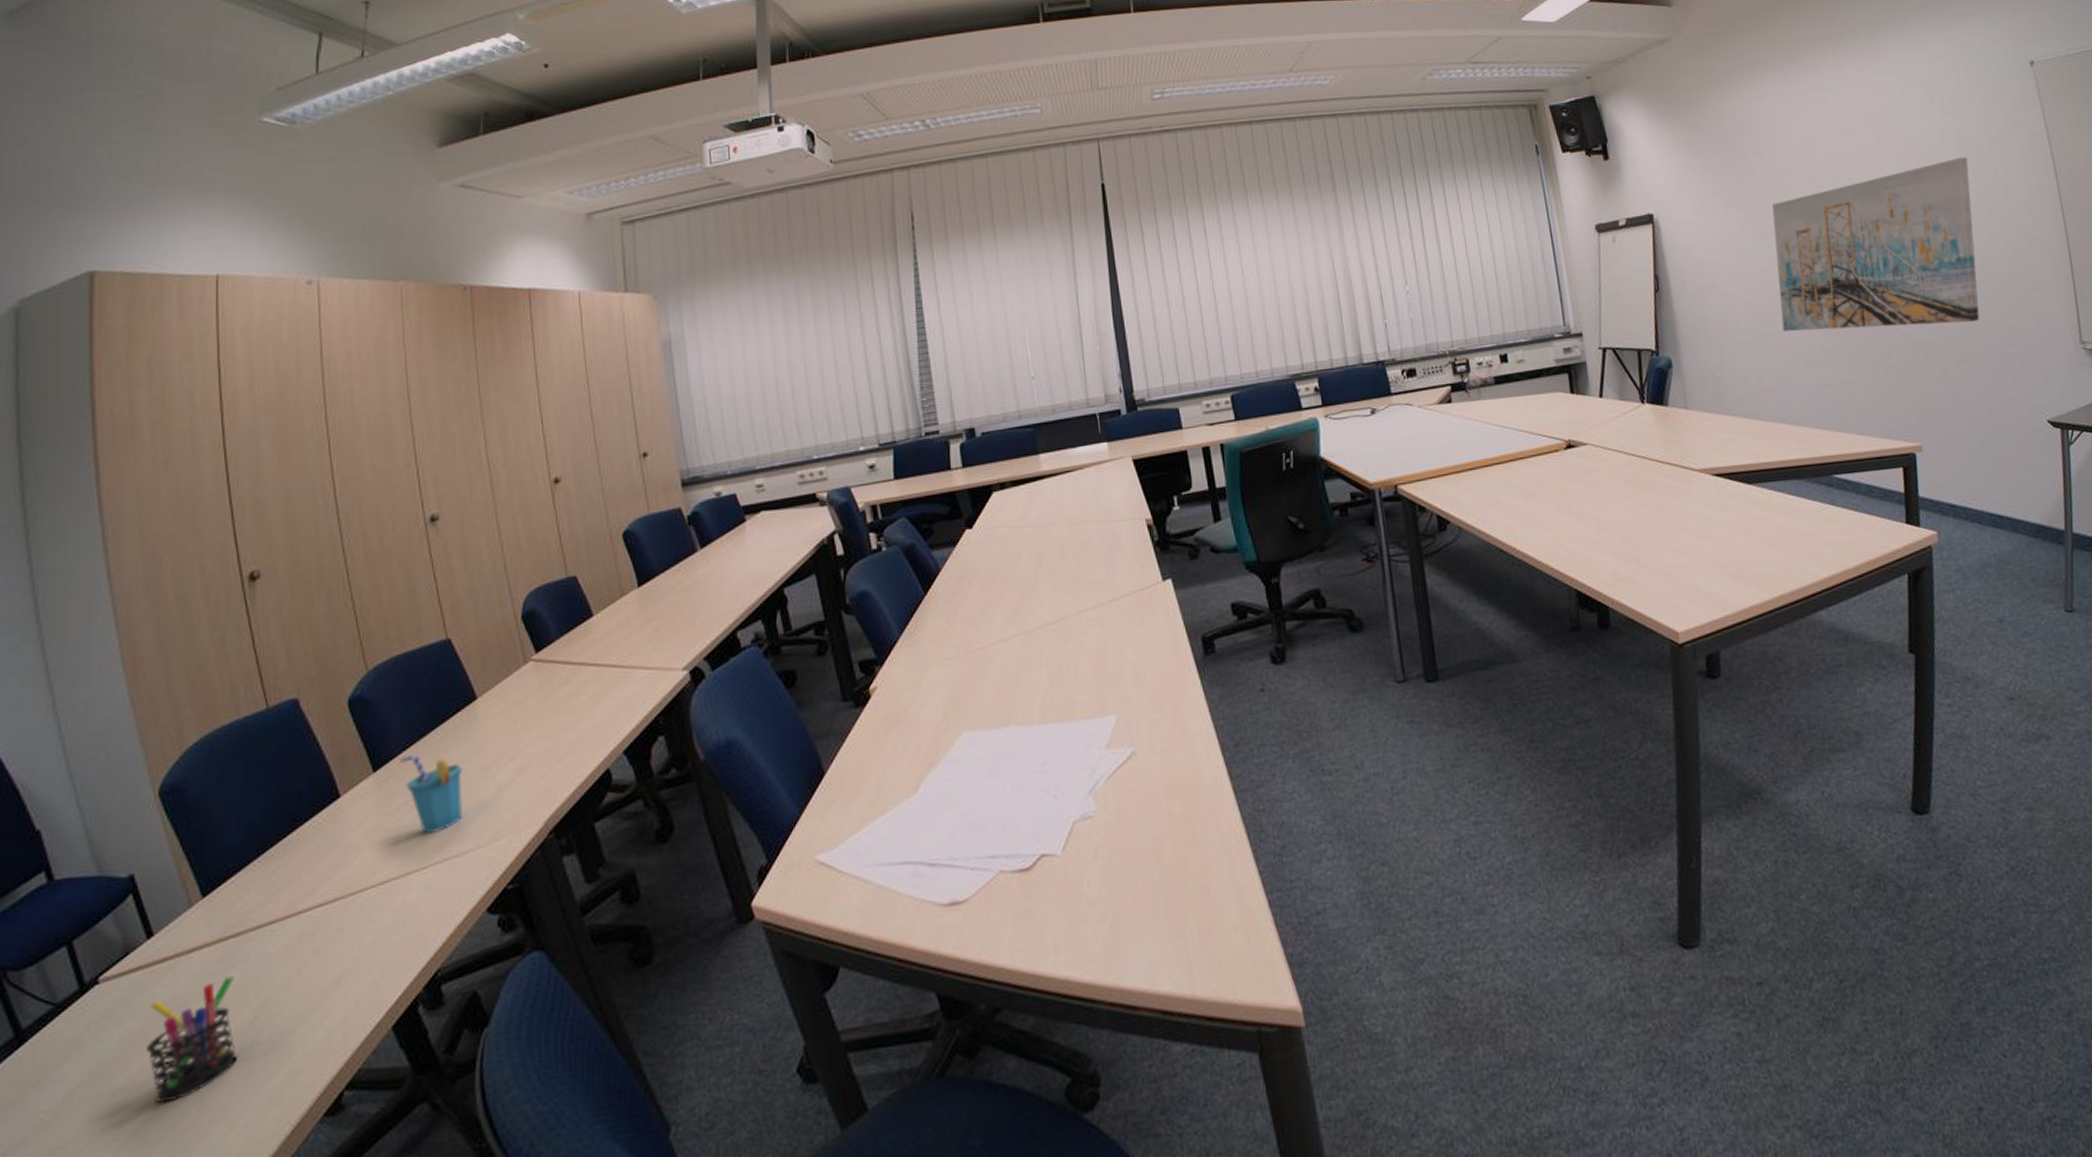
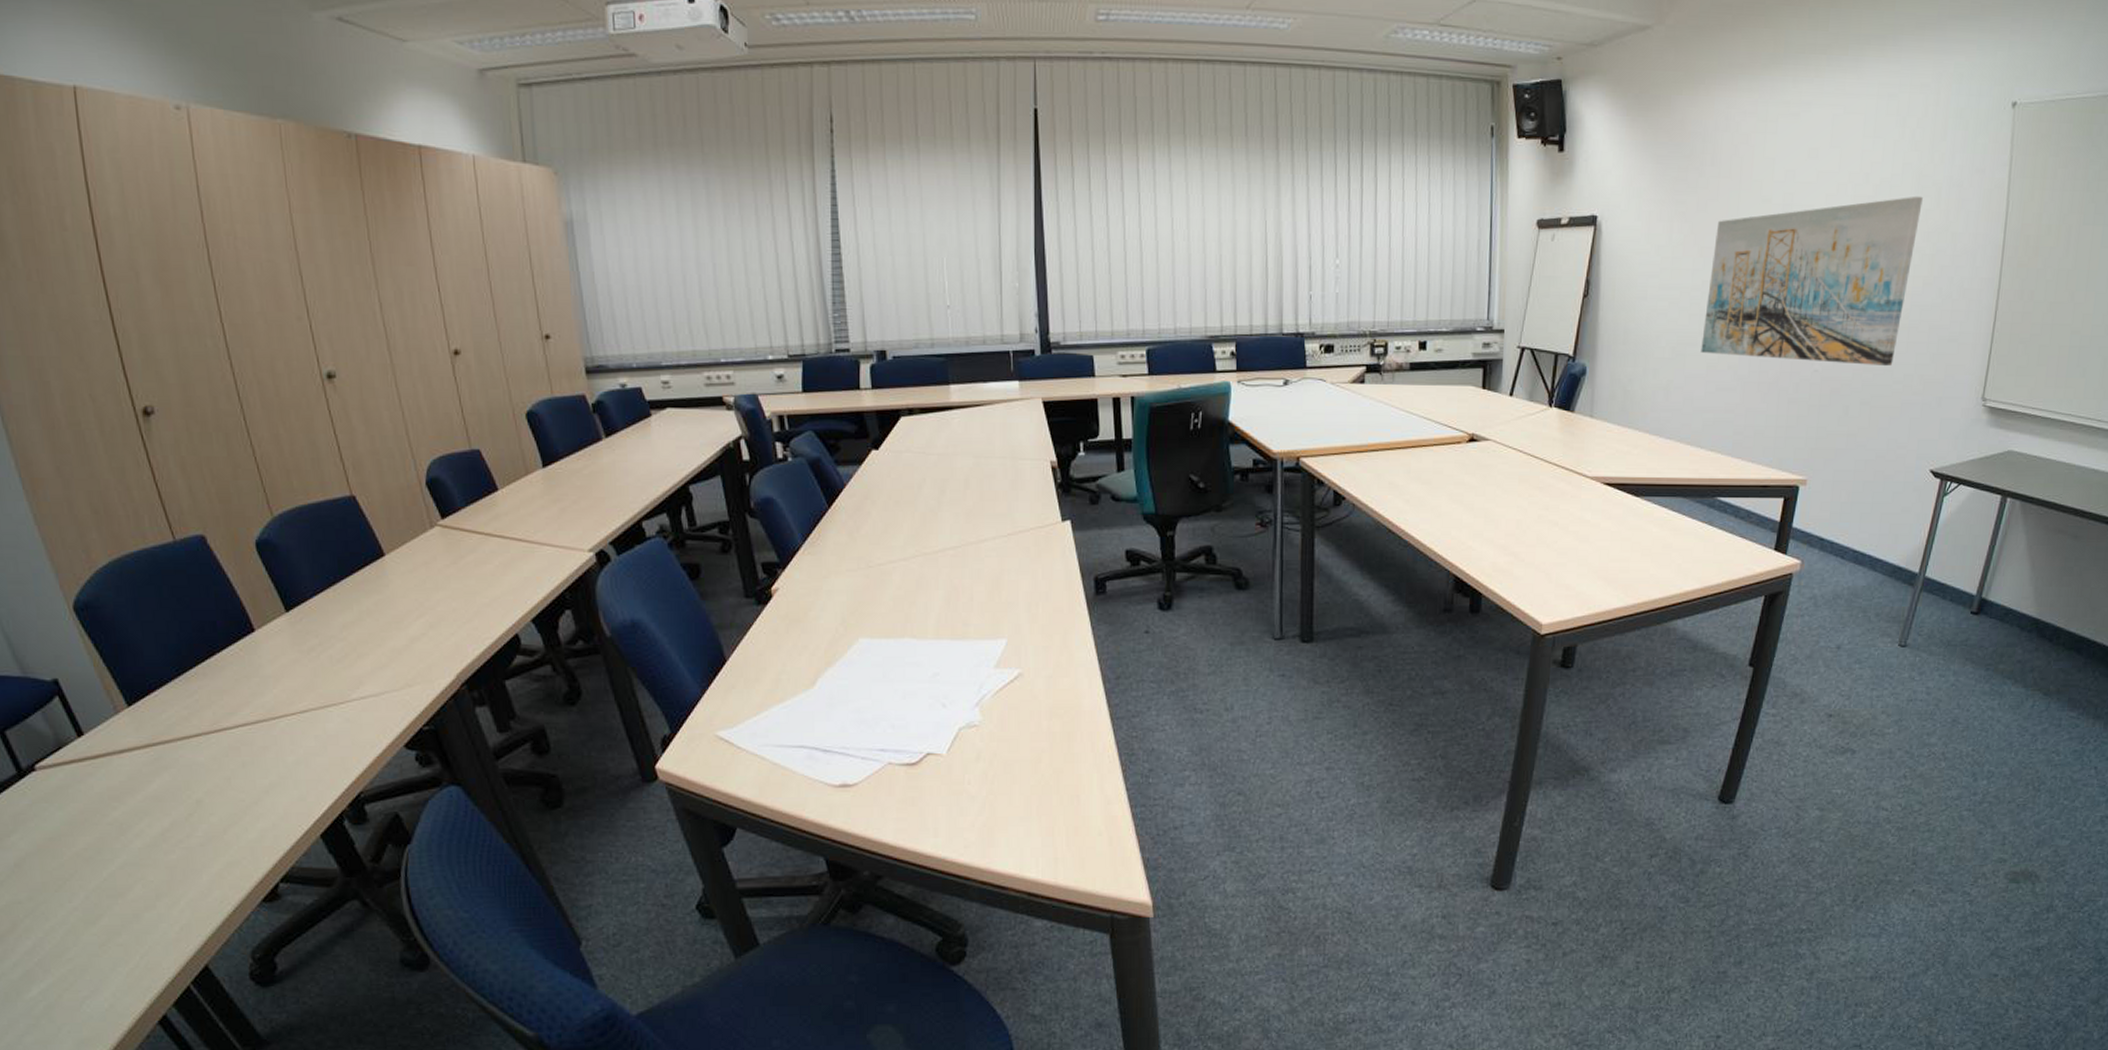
pen holder: present [147,976,238,1104] -> none [88,777,177,877]
cup: present [399,754,463,835] -> none [311,600,376,674]

